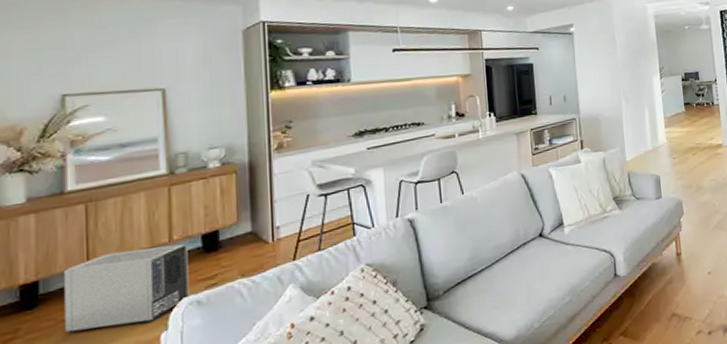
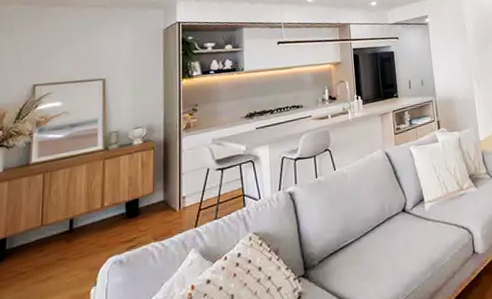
air purifier: present [64,243,190,334] -> none [22,209,115,285]

